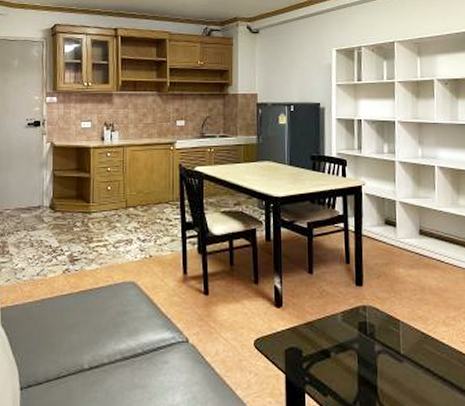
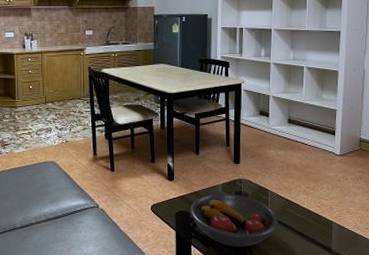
fruit bowl: none [302,324,414,397] -> present [190,193,279,248]

